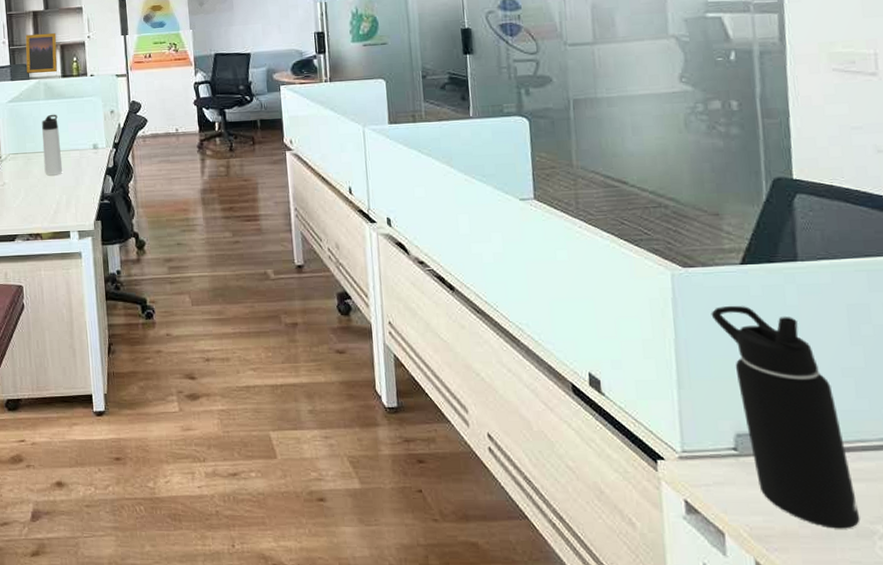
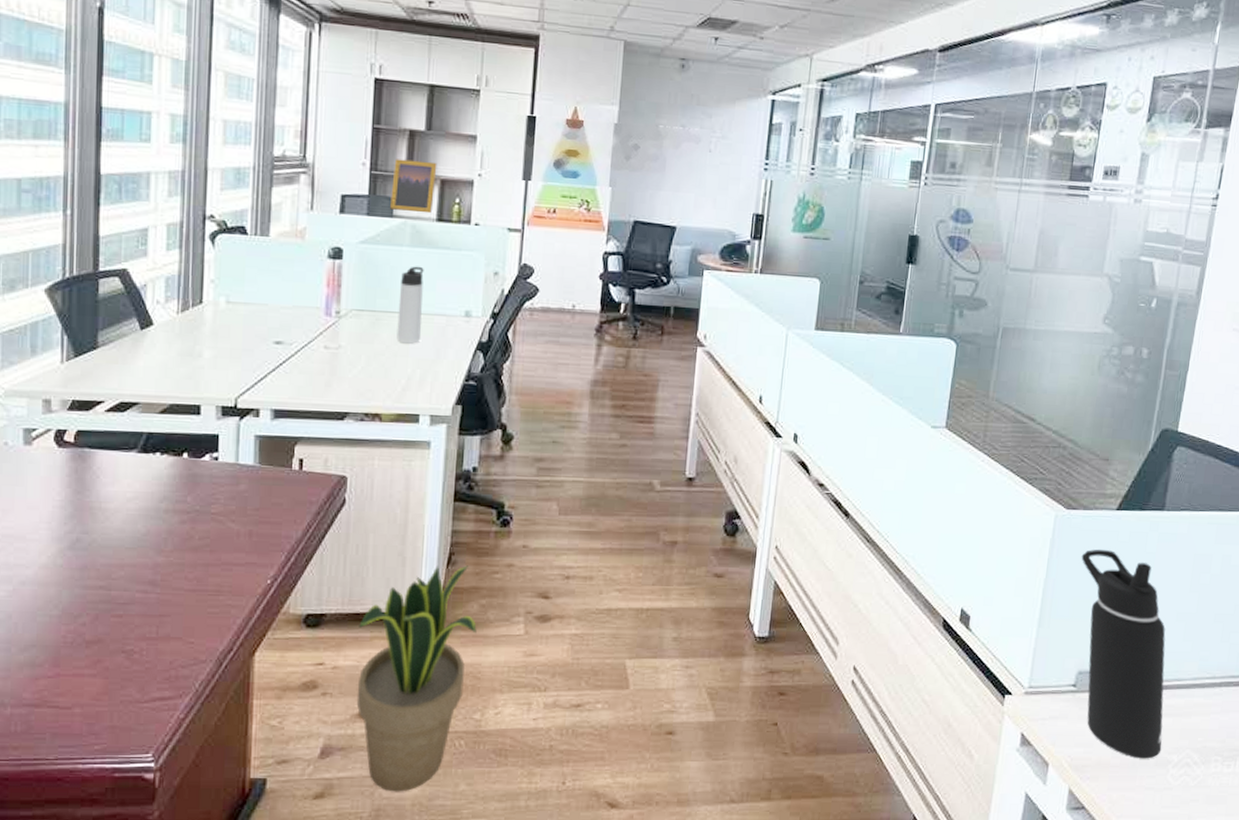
potted plant: none [47,353,140,552] -> present [356,565,477,792]

